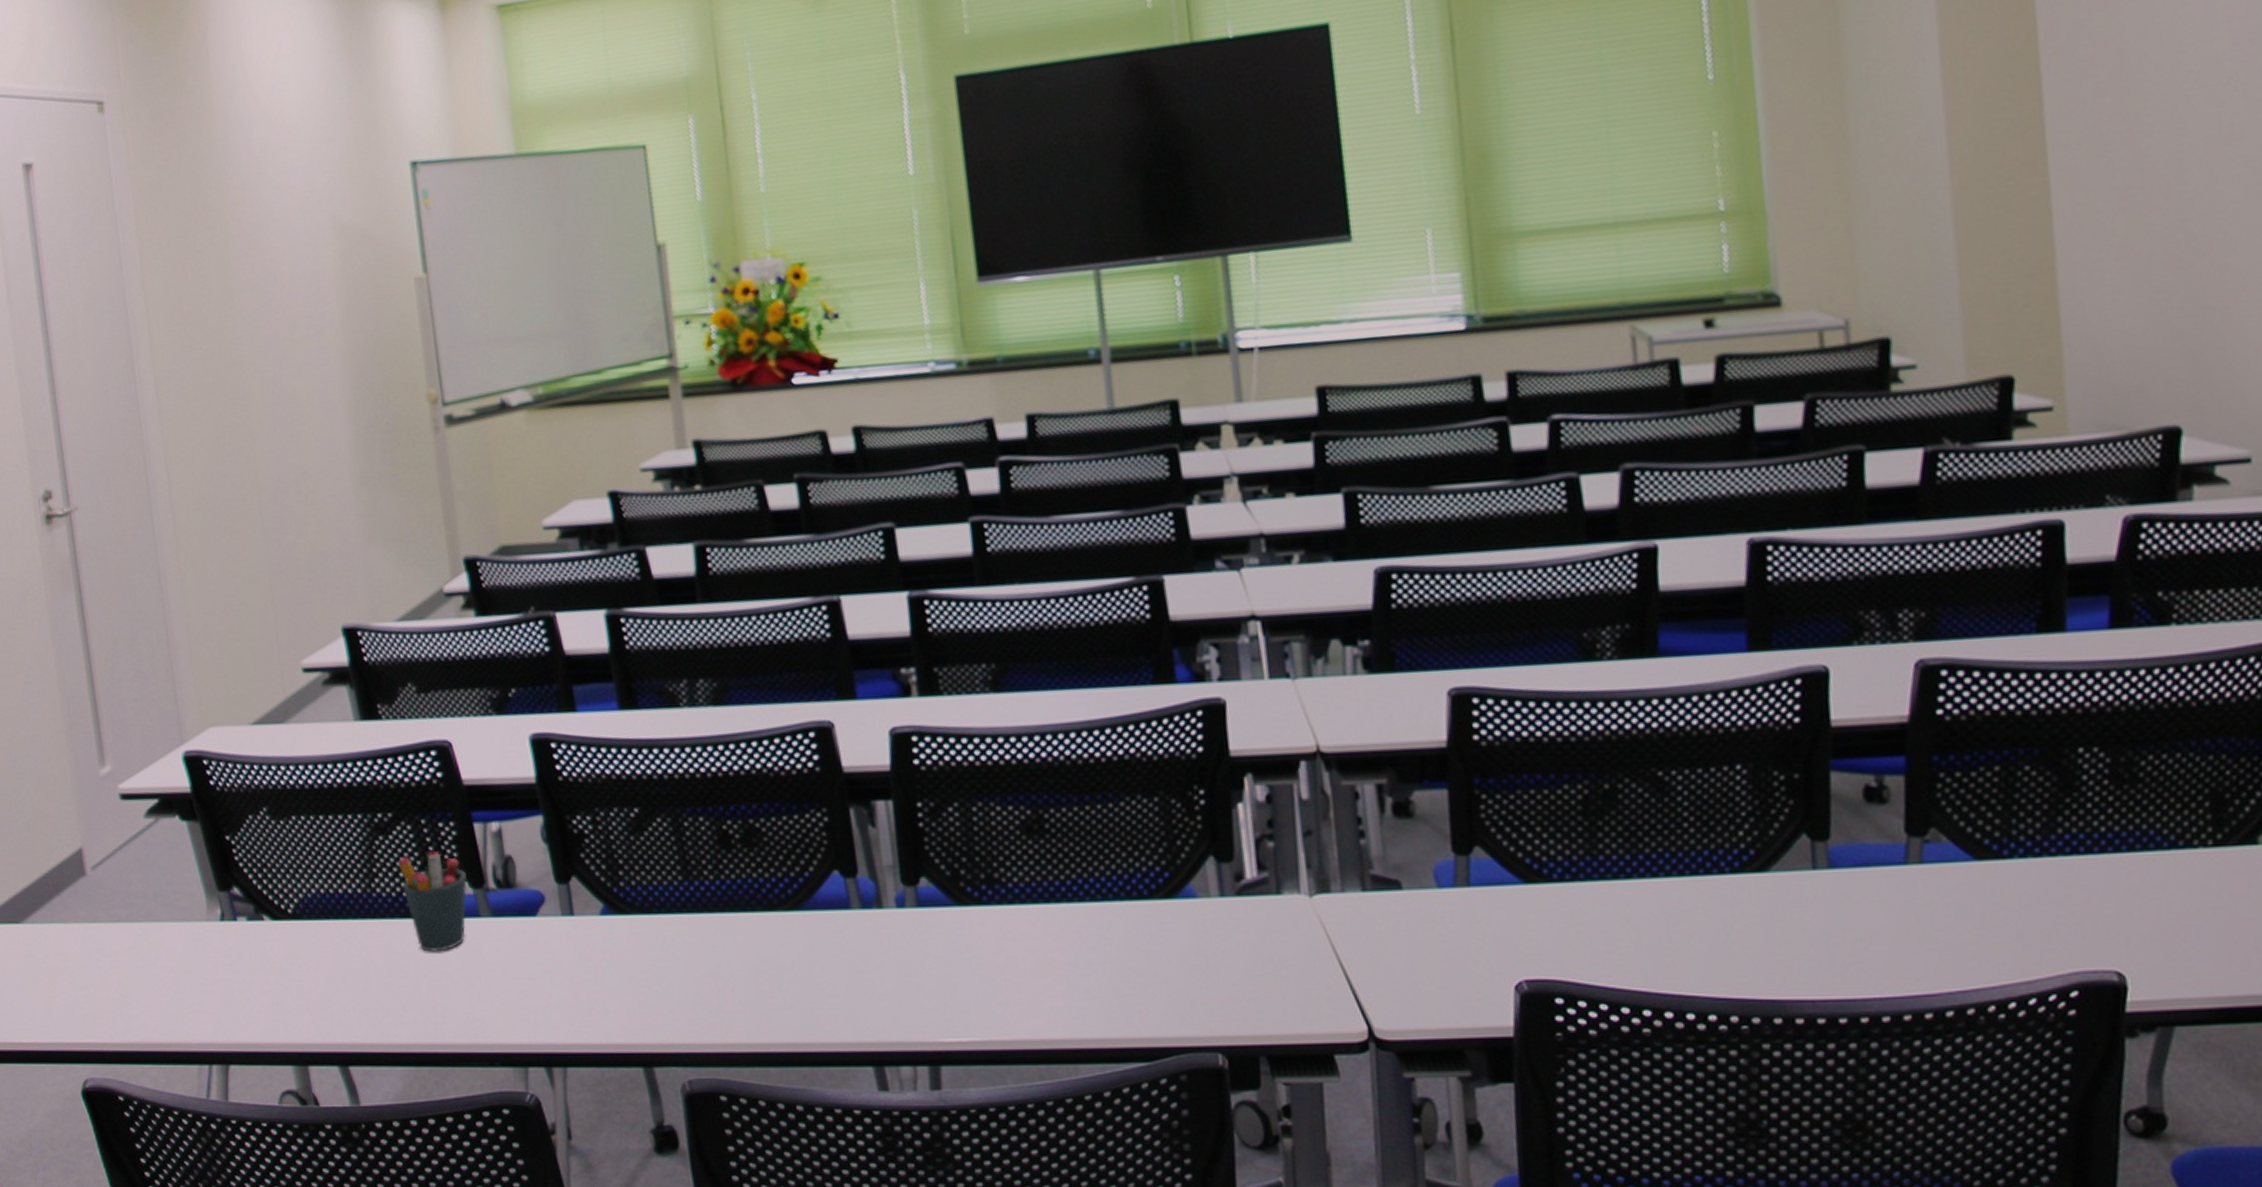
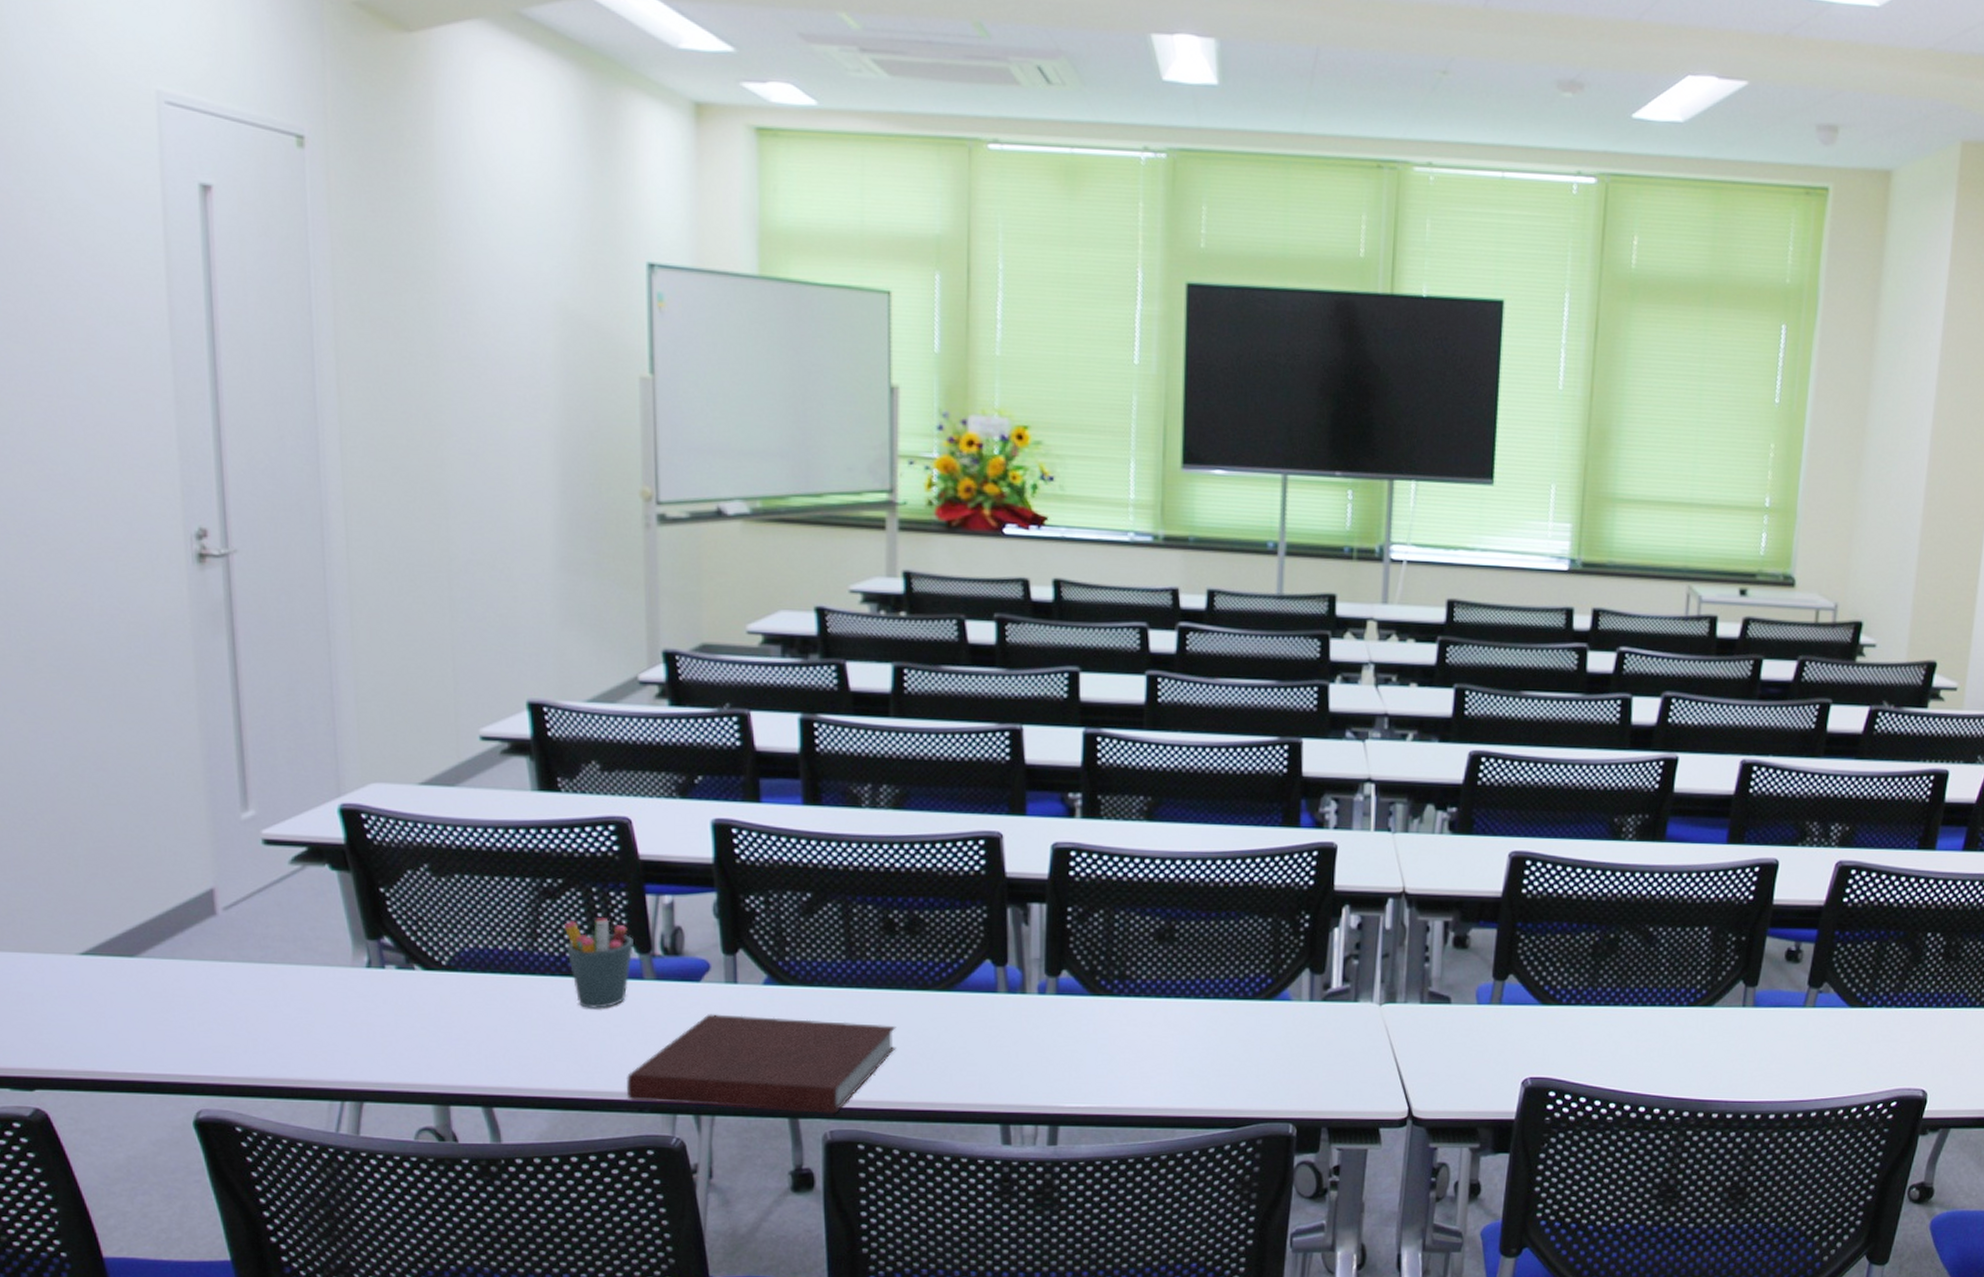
notebook: none [474,951,748,1061] -> present [627,1014,897,1114]

